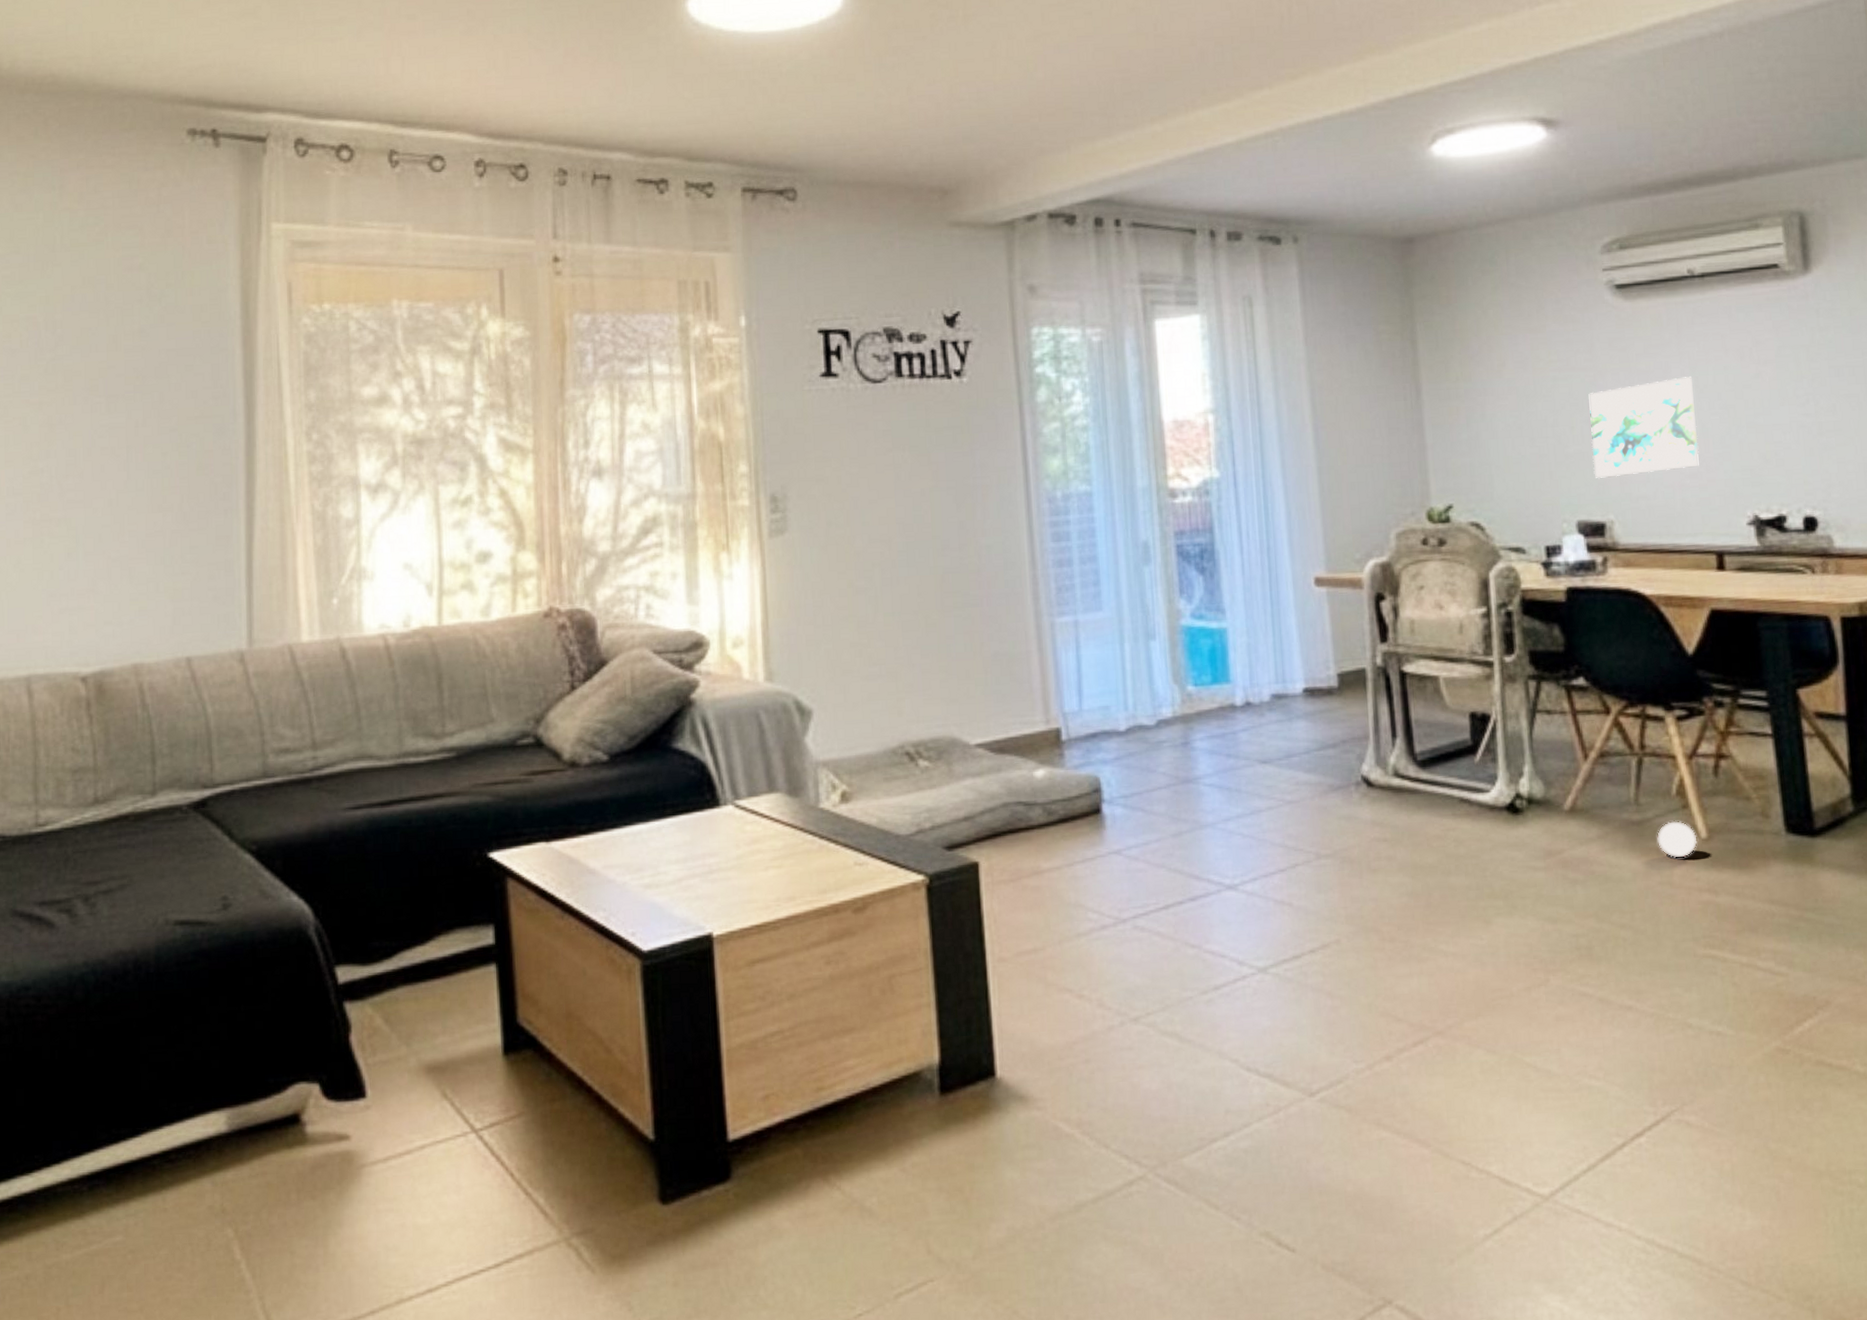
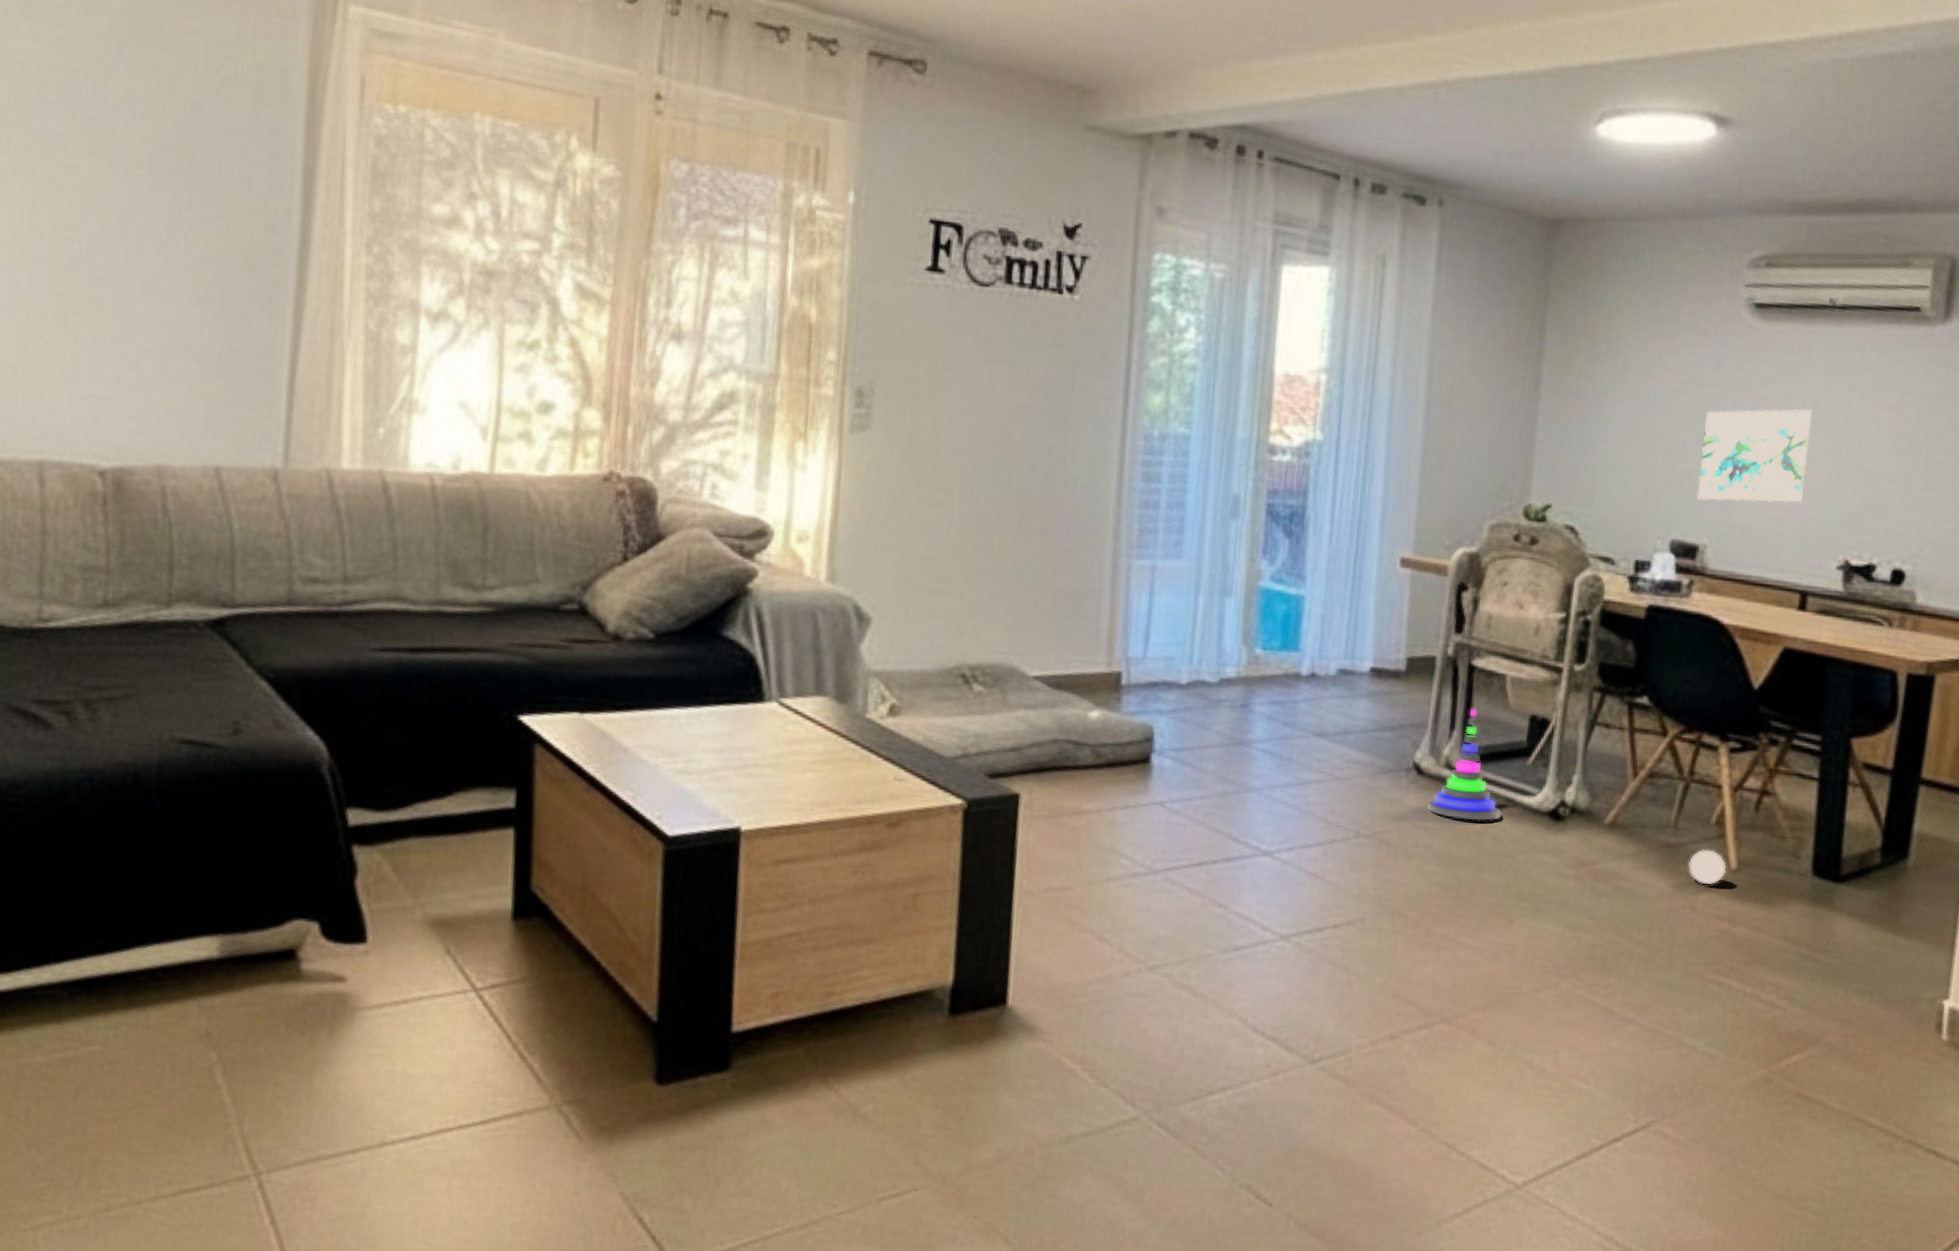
stacking toy: none [1382,713,1458,826] -> present [1426,708,1501,821]

